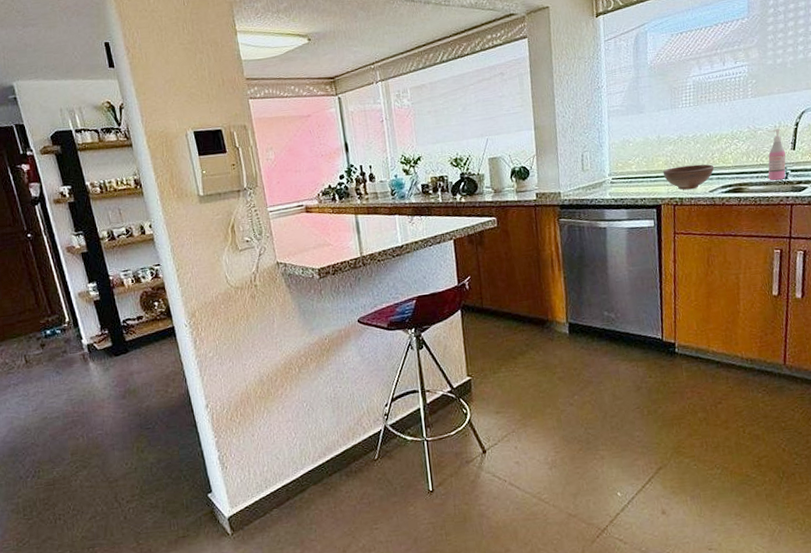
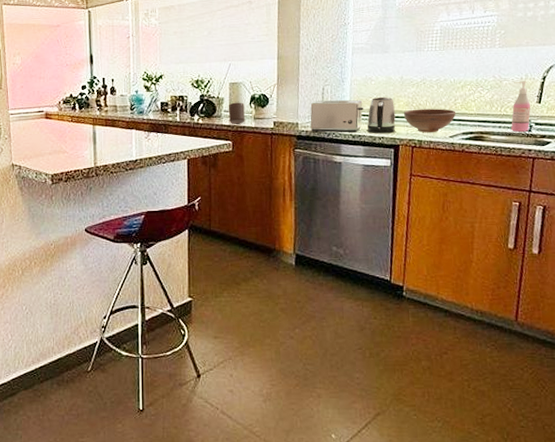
canister: none [485,176,513,201] -> present [224,101,252,125]
toaster: none [571,163,624,200] -> present [310,100,364,133]
kettle: none [628,157,657,196] -> present [366,96,396,134]

